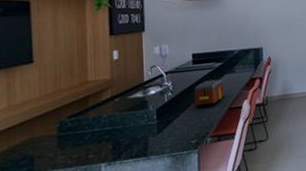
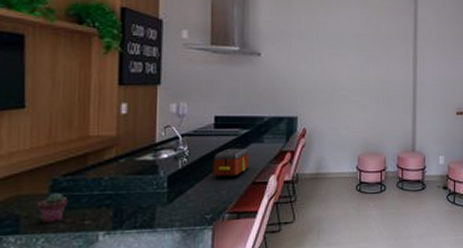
potted succulent: none [48,132,74,160] -> present [38,192,68,223]

